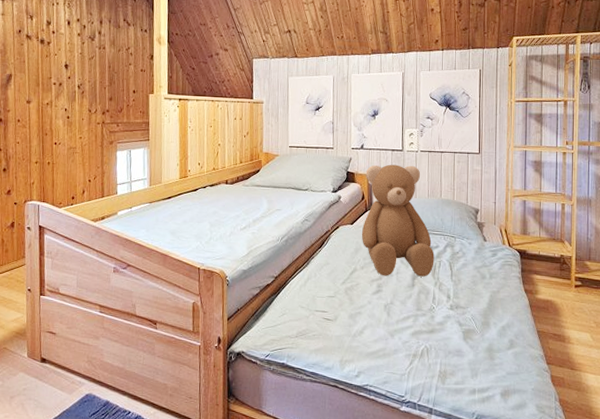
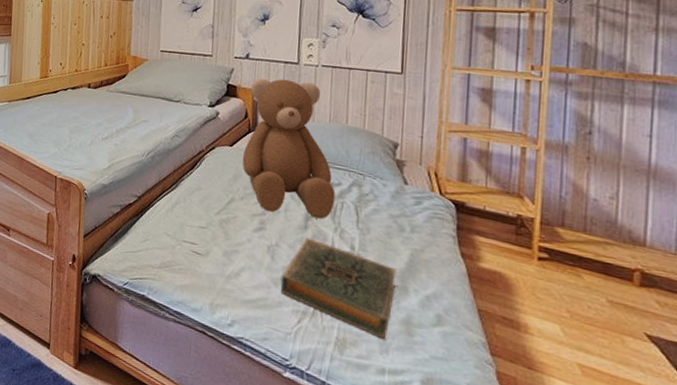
hardback book: none [395,293,481,366] -> present [280,237,397,339]

